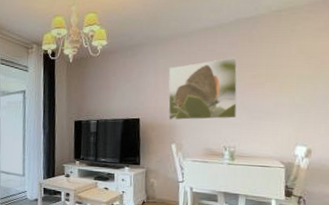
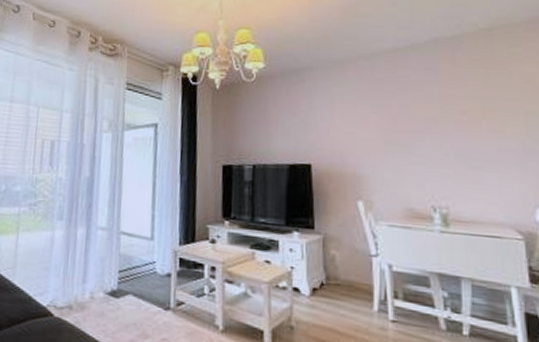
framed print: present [168,57,238,121] -> none [347,86,447,168]

